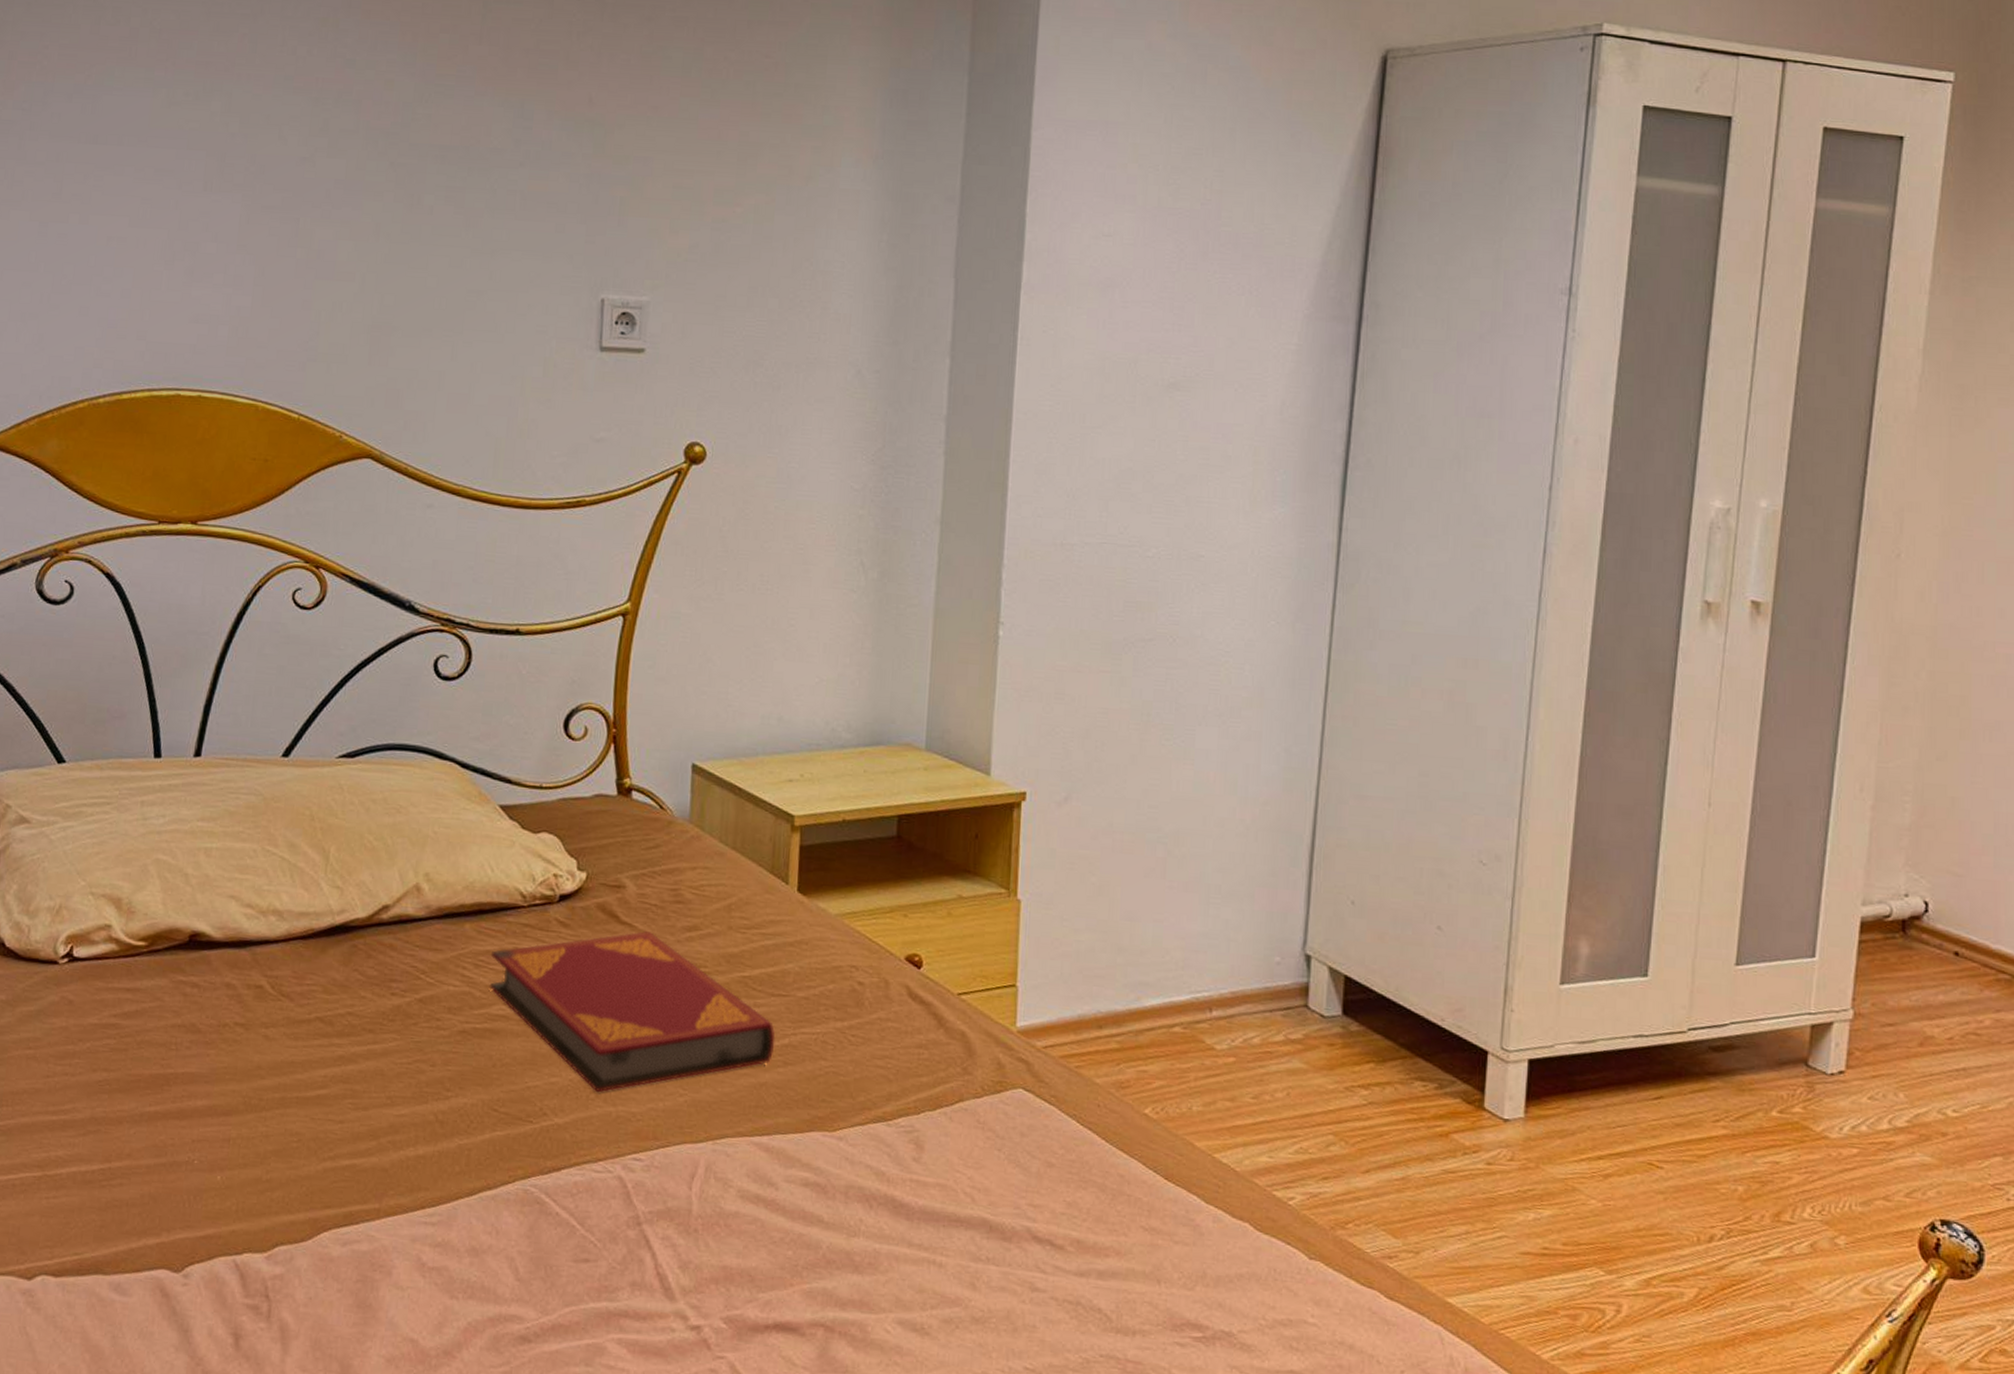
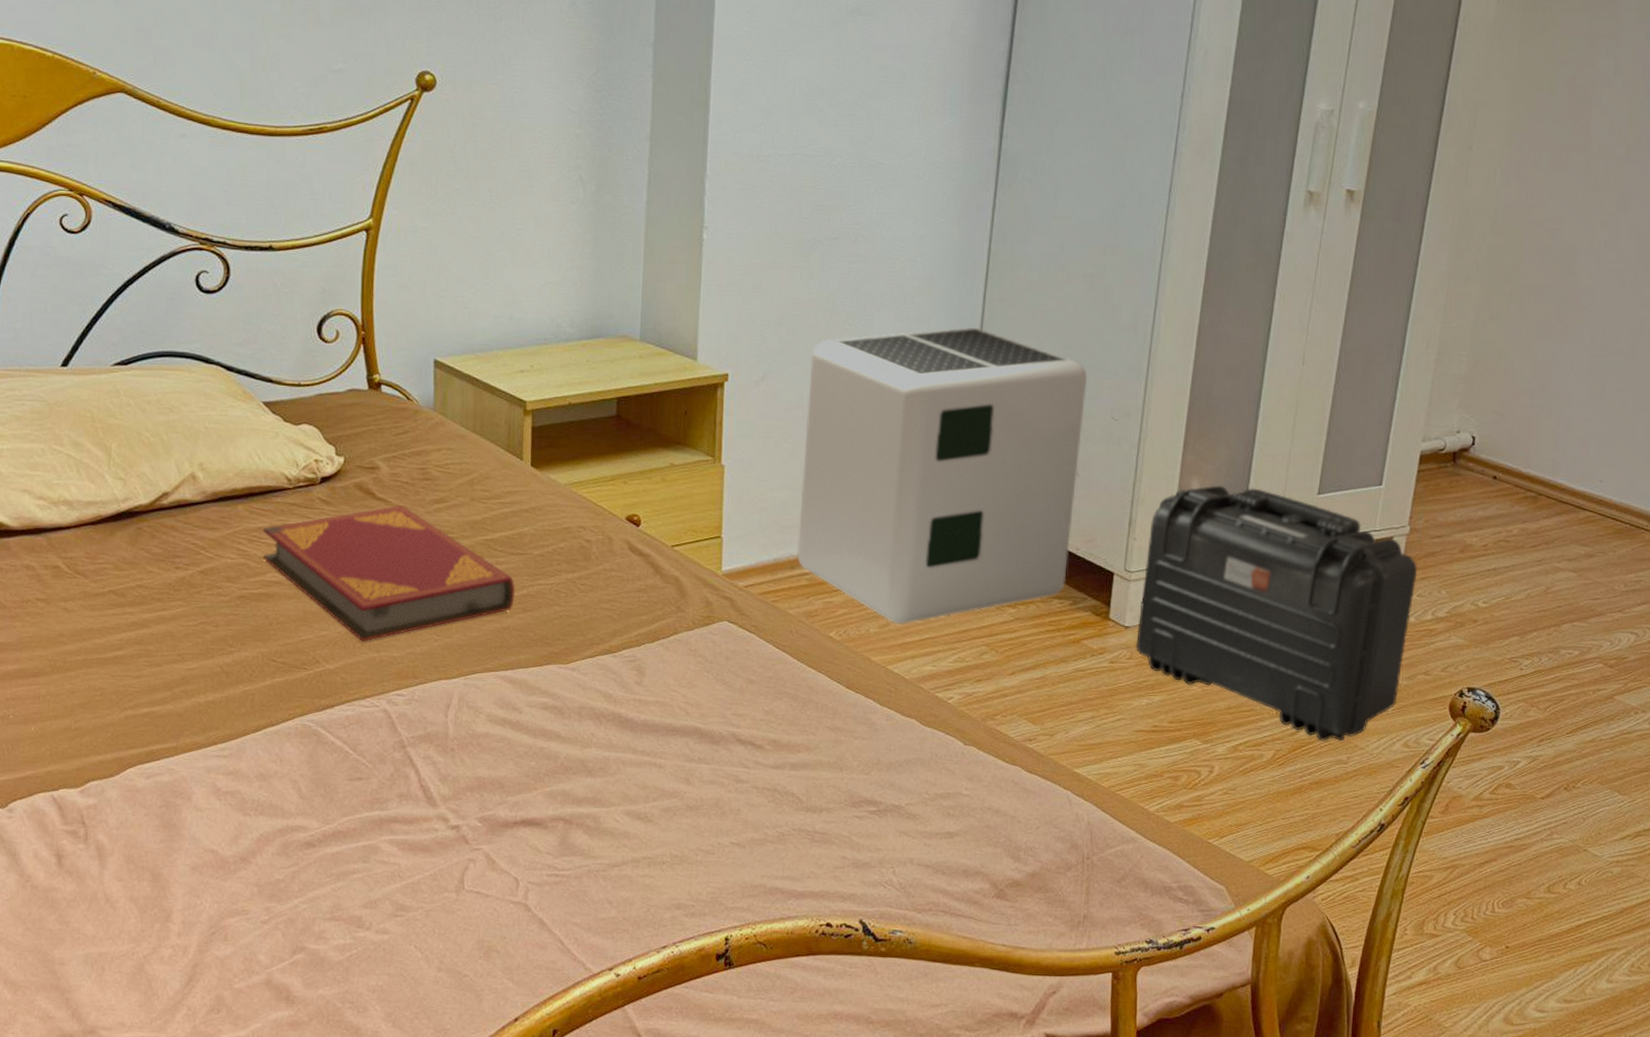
air purifier: none [1106,747,1449,1103] -> present [797,327,1088,625]
backpack: none [1518,948,1867,1282] -> present [1136,485,1418,742]

